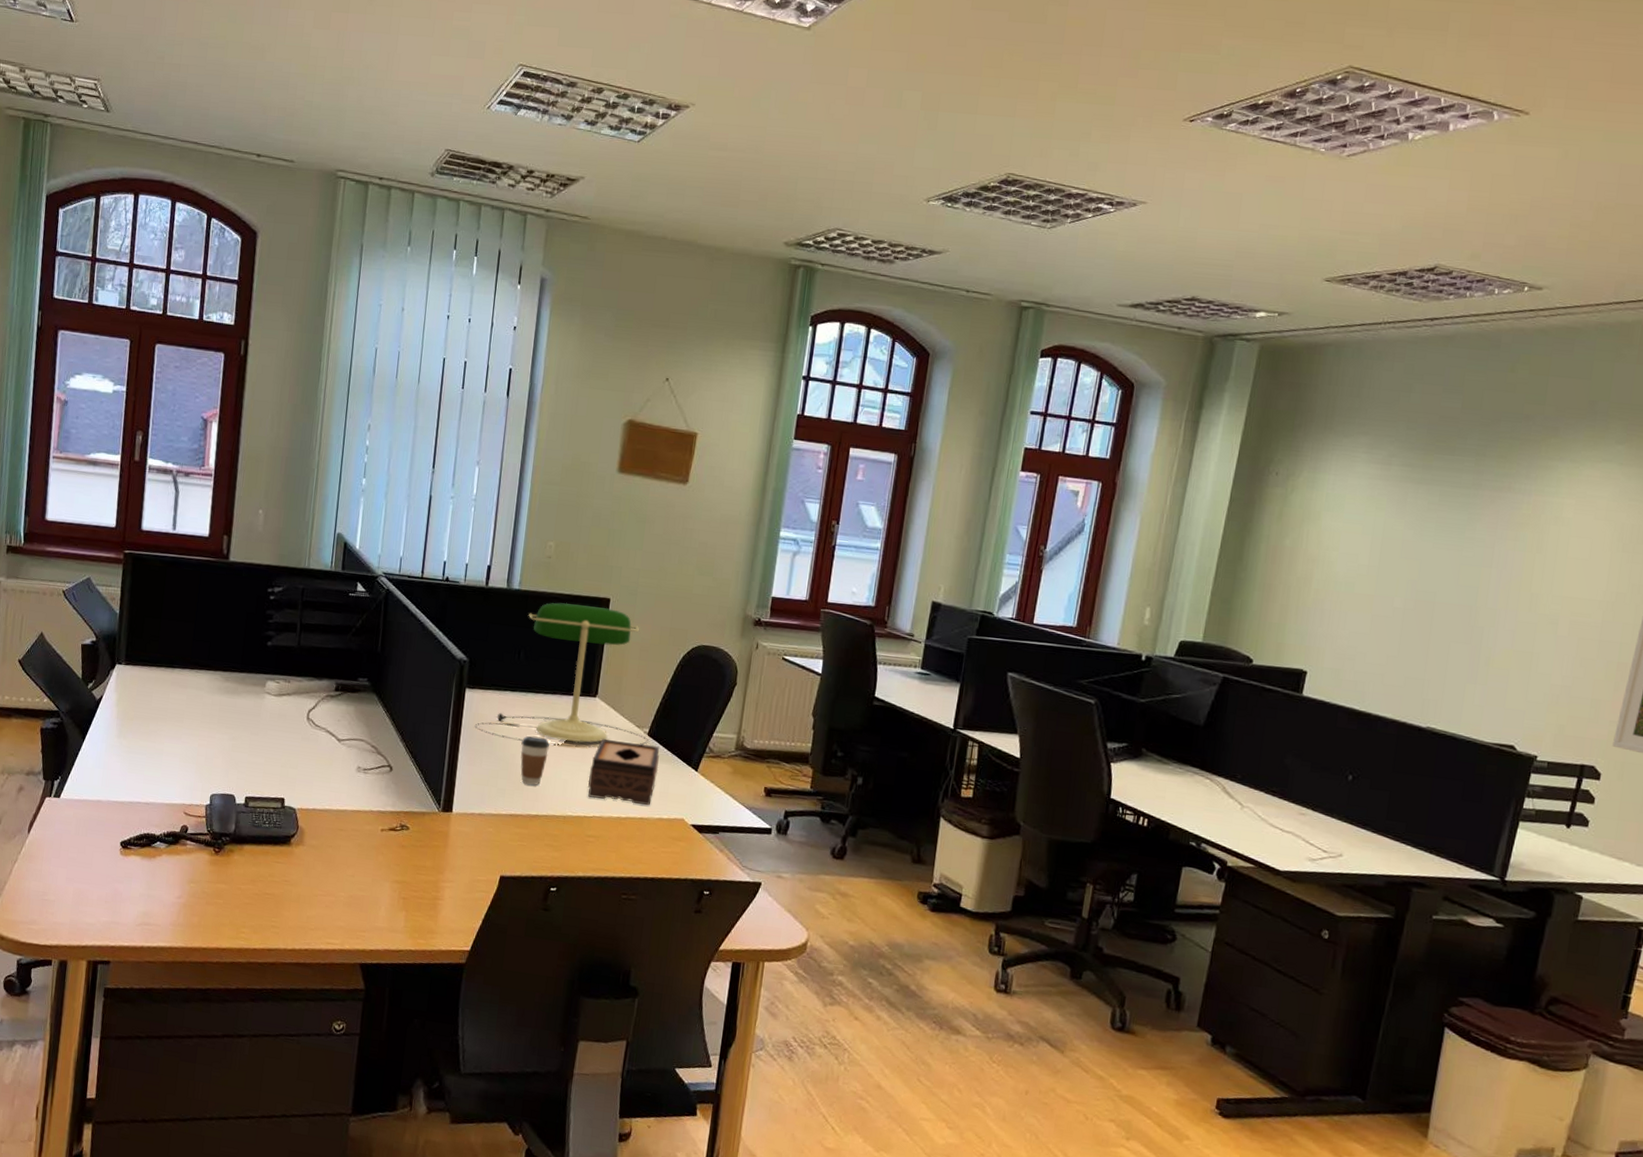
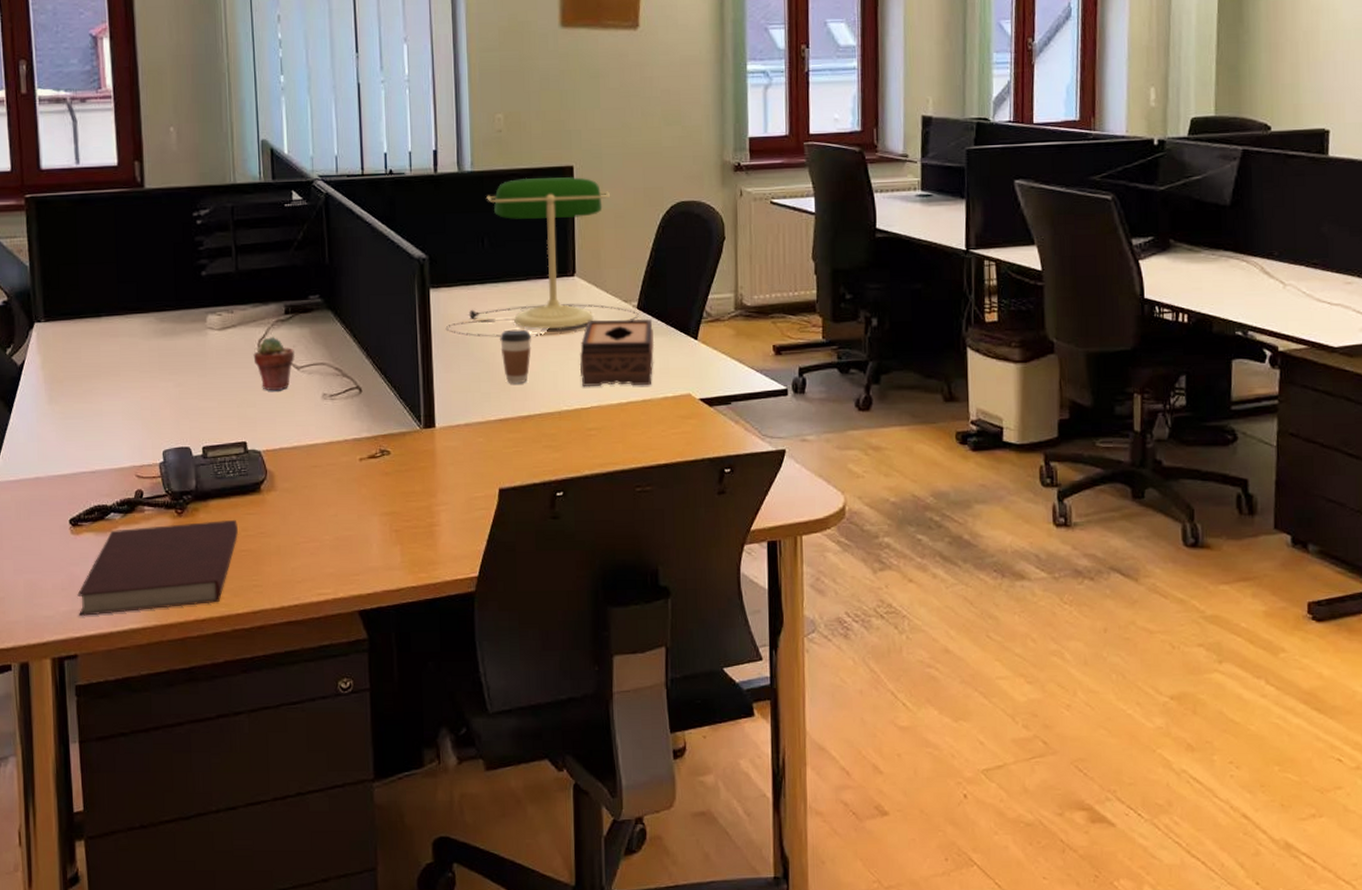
notebook: none [117,857,266,936] -> present [77,519,238,616]
potted succulent: none [301,709,338,758] -> present [253,337,295,391]

